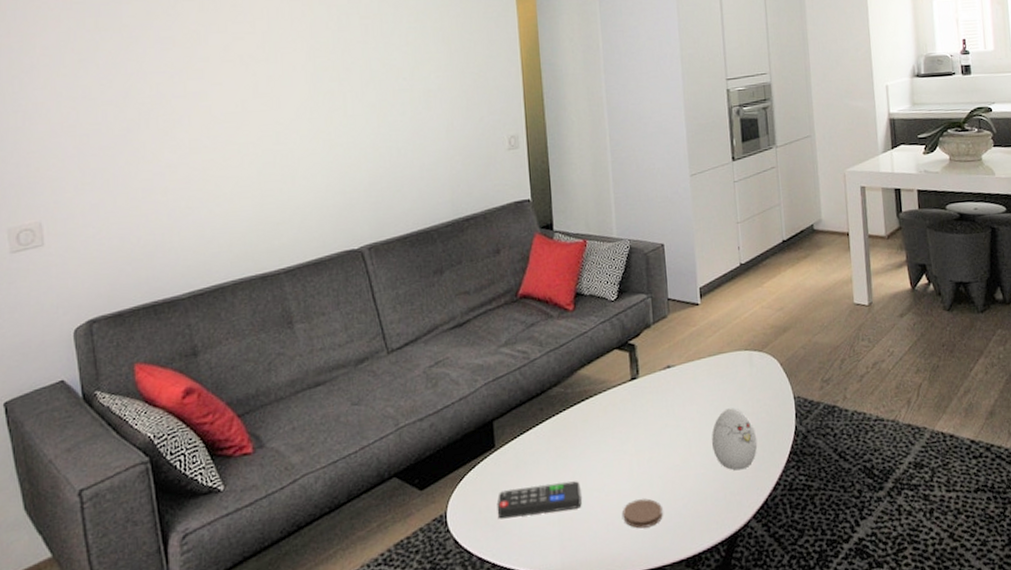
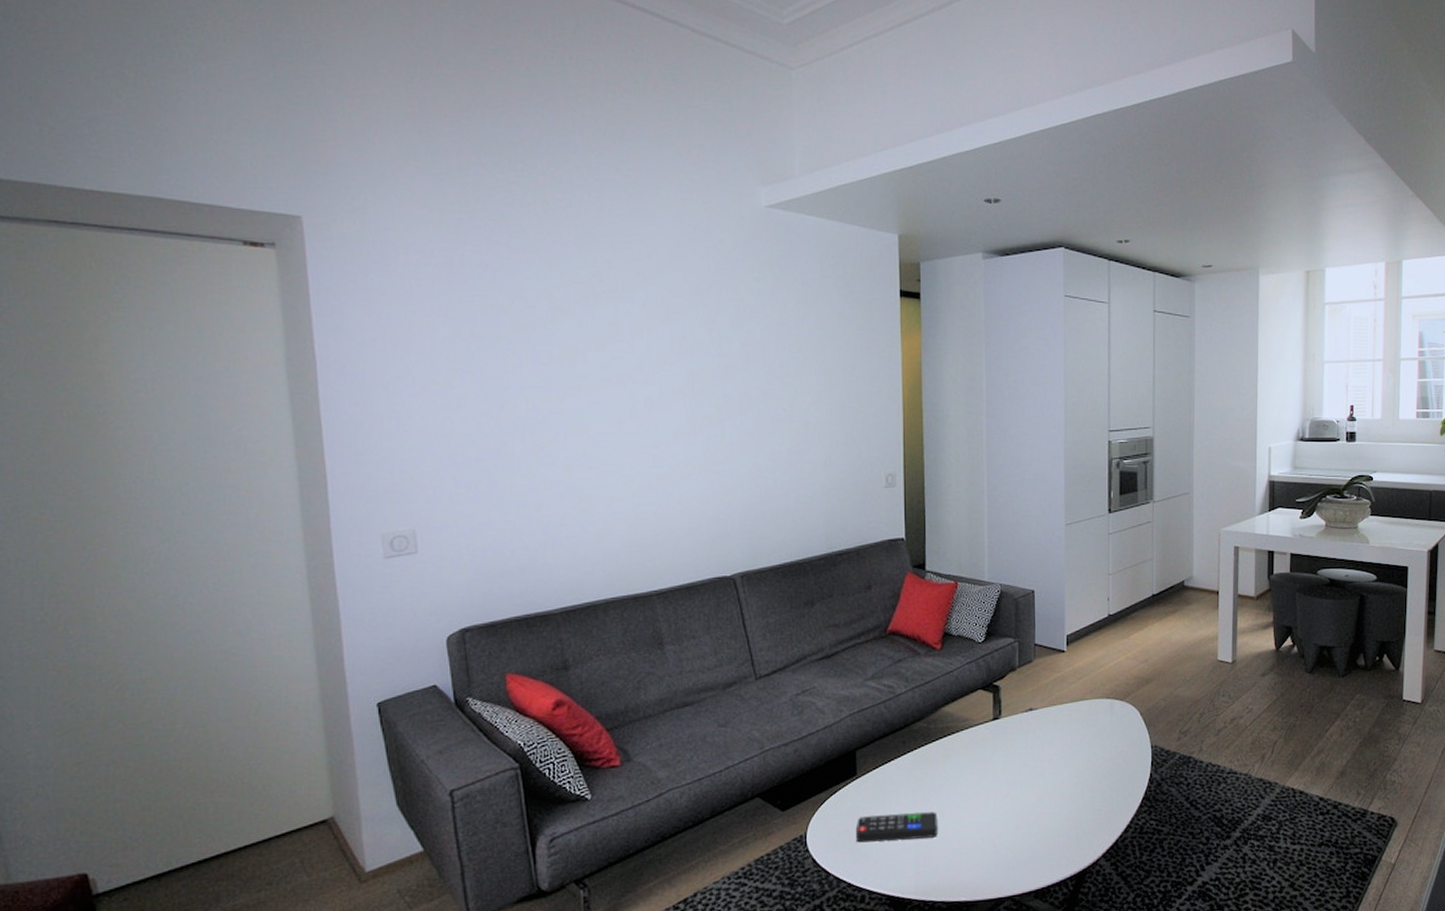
coaster: present [622,499,663,529] -> none [977,832,1016,860]
decorative egg: present [712,408,758,471] -> none [1068,752,1112,812]

